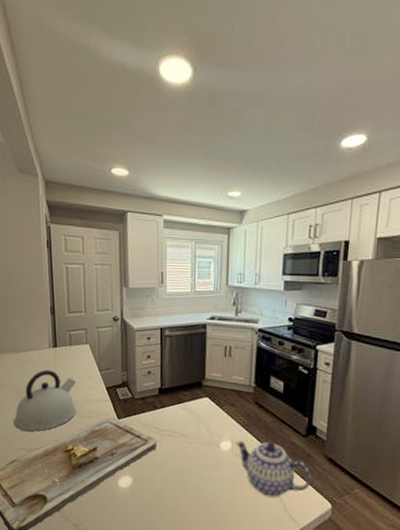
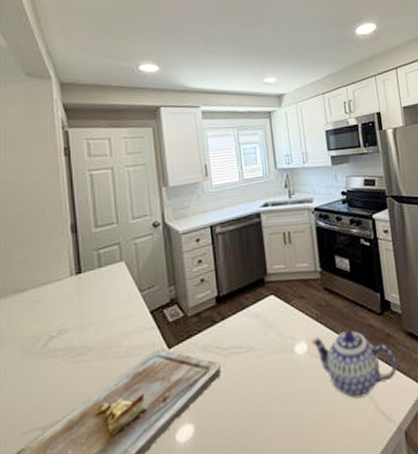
kettle: present [13,370,77,432] -> none [18,304,112,402]

